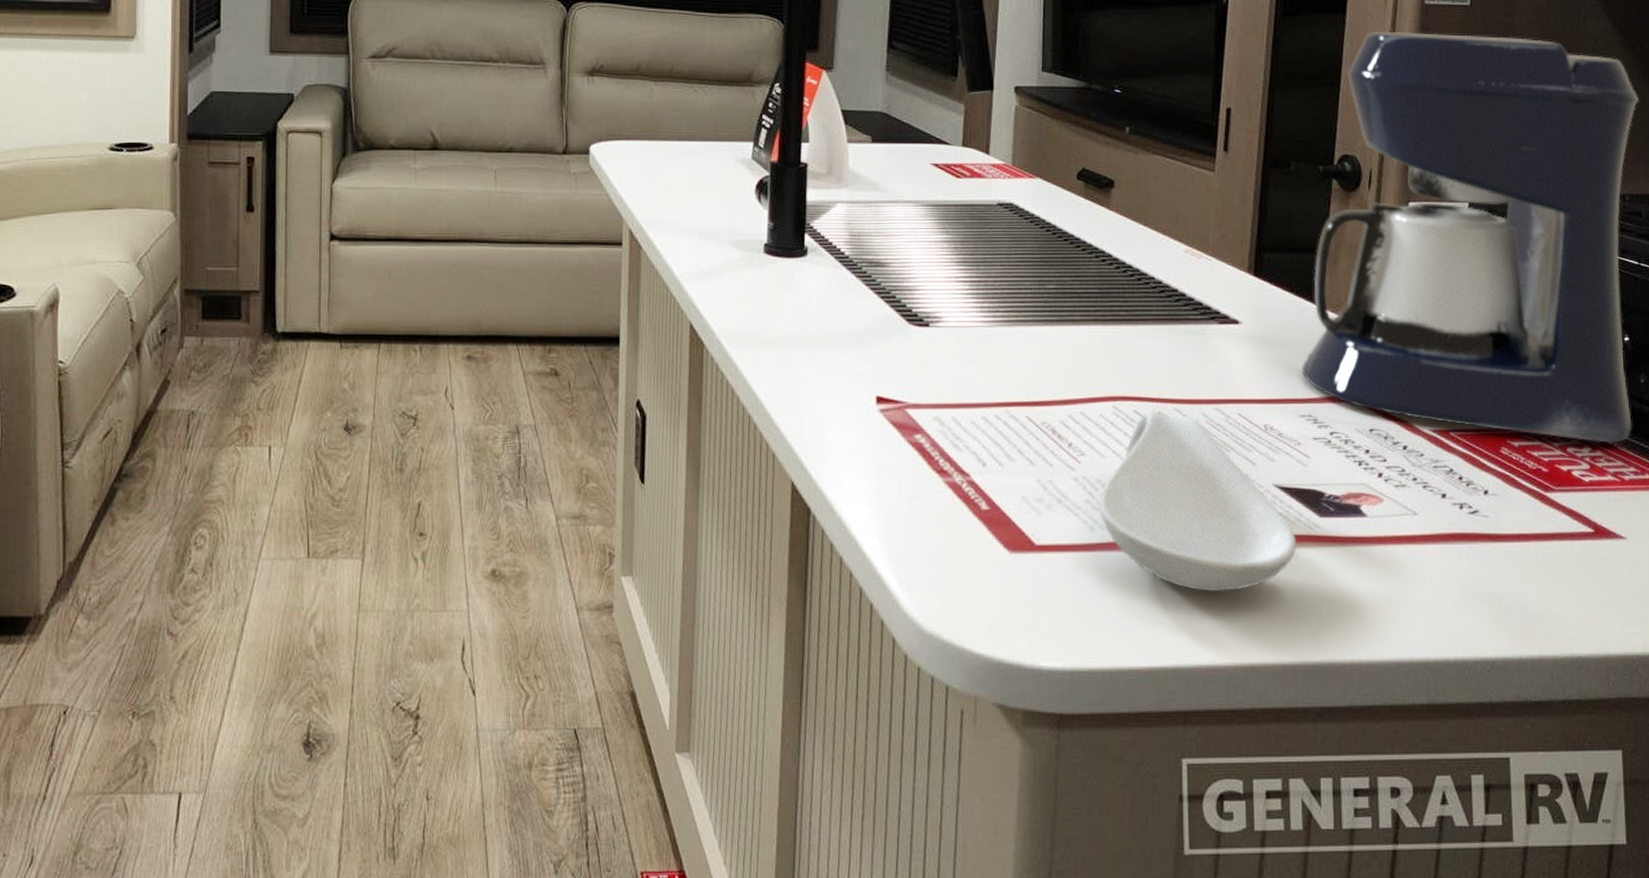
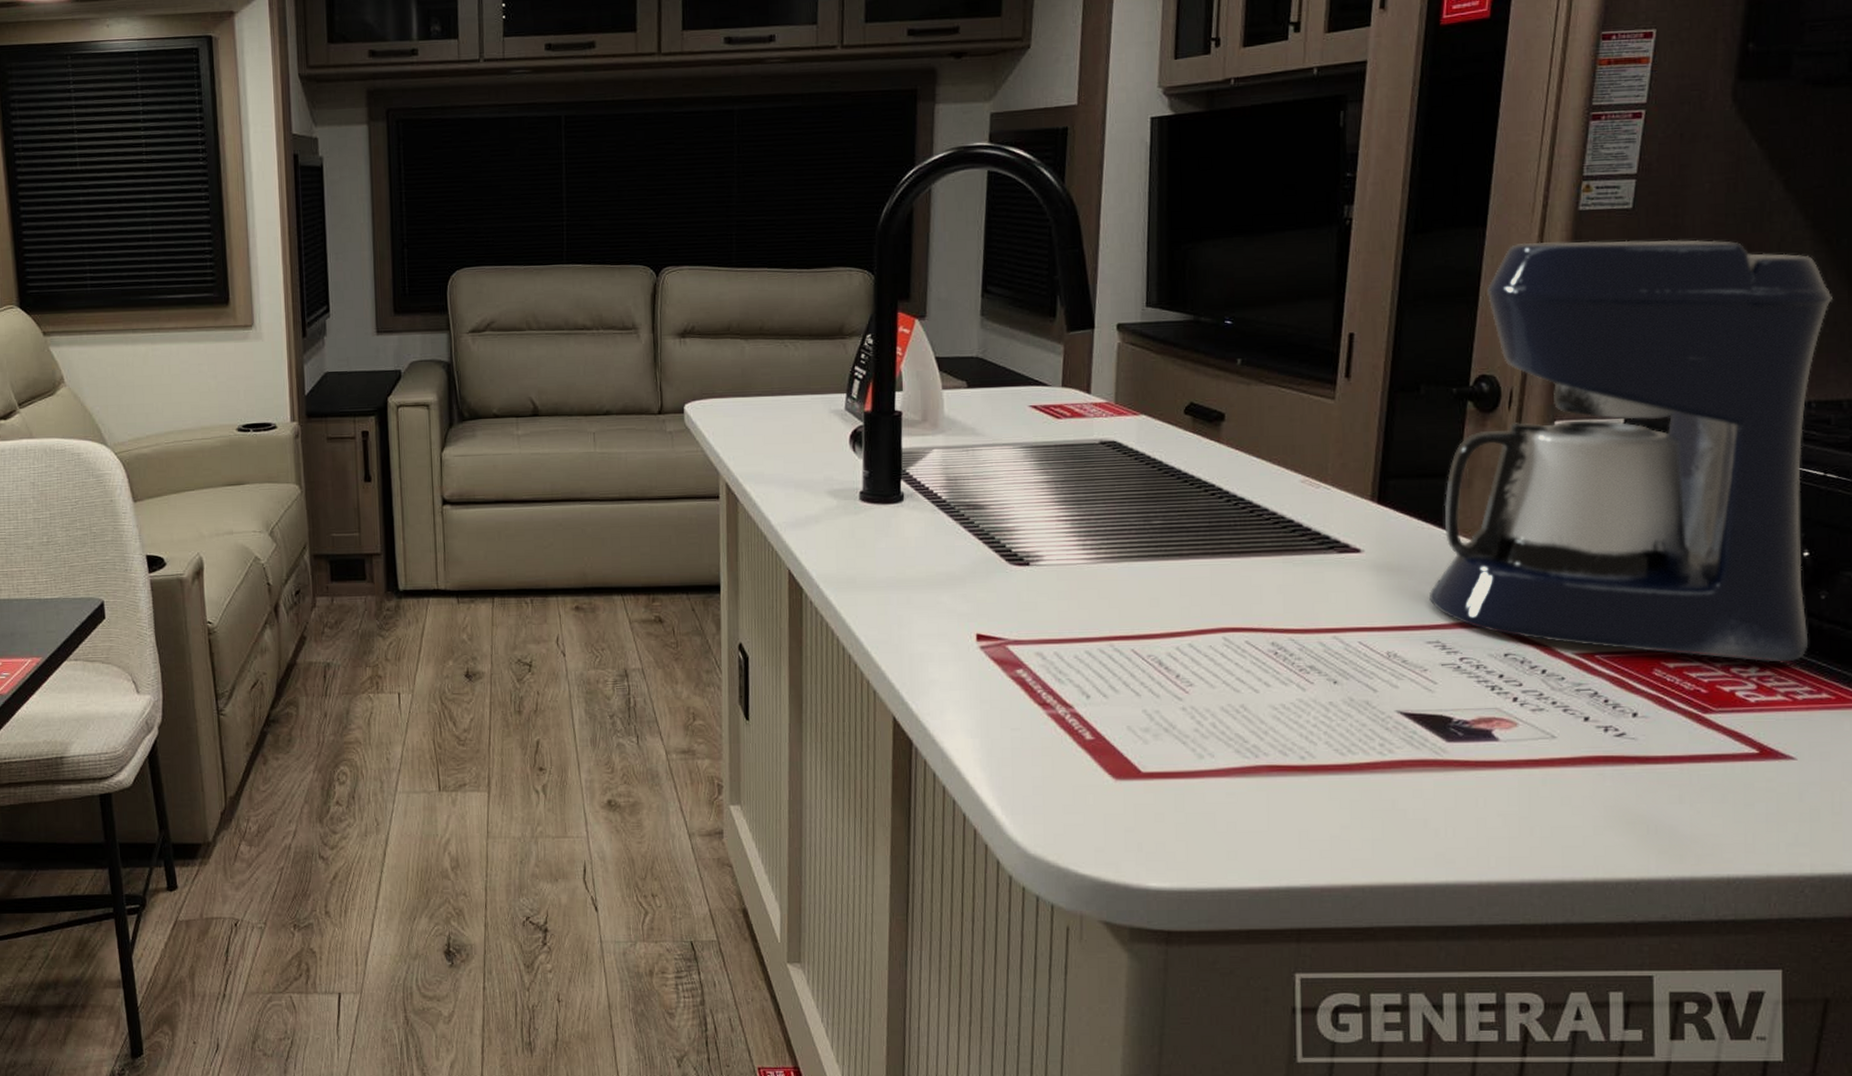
spoon rest: present [1099,410,1297,592] -> none [1208,640,1421,816]

